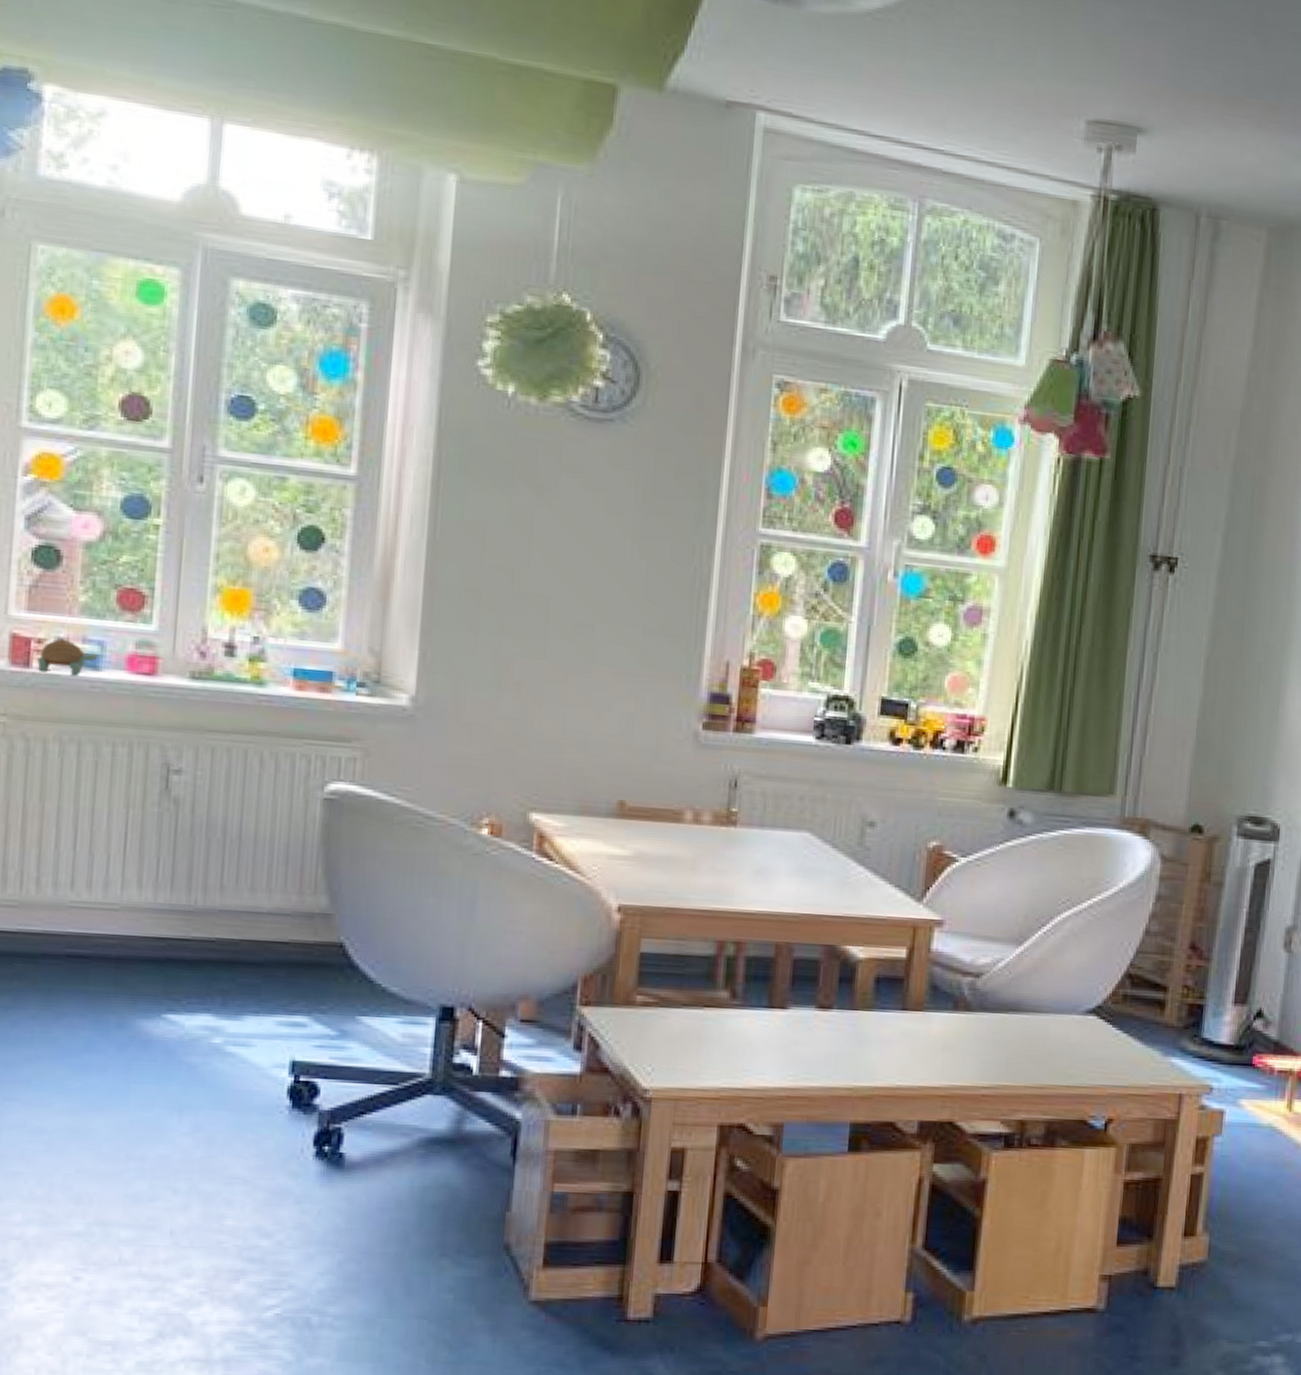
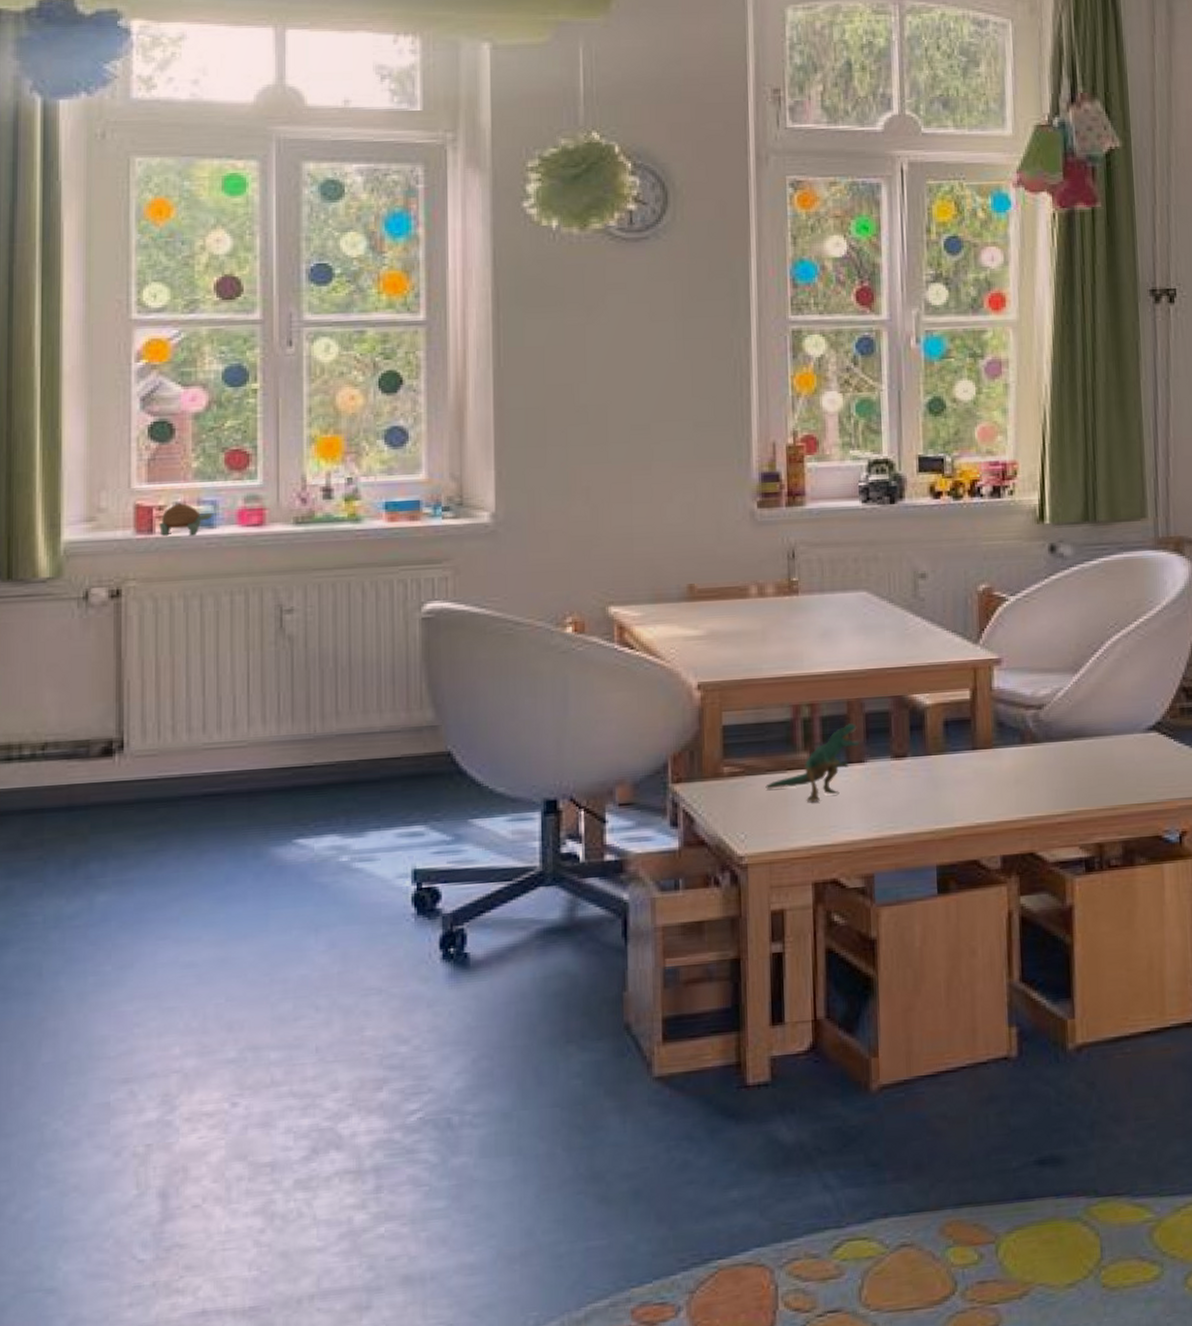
toy dinosaur: none [679,967,785,1043] -> present [765,723,860,802]

